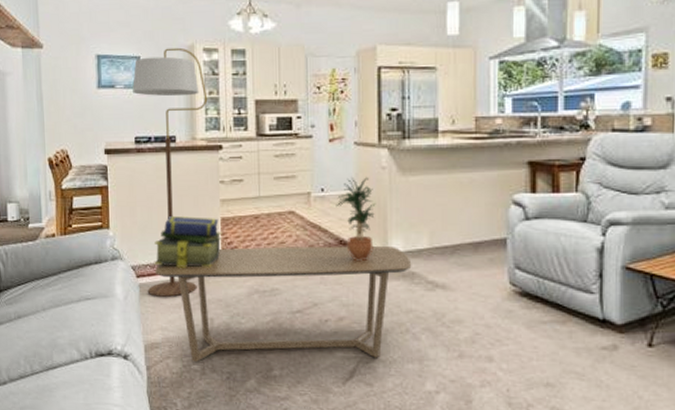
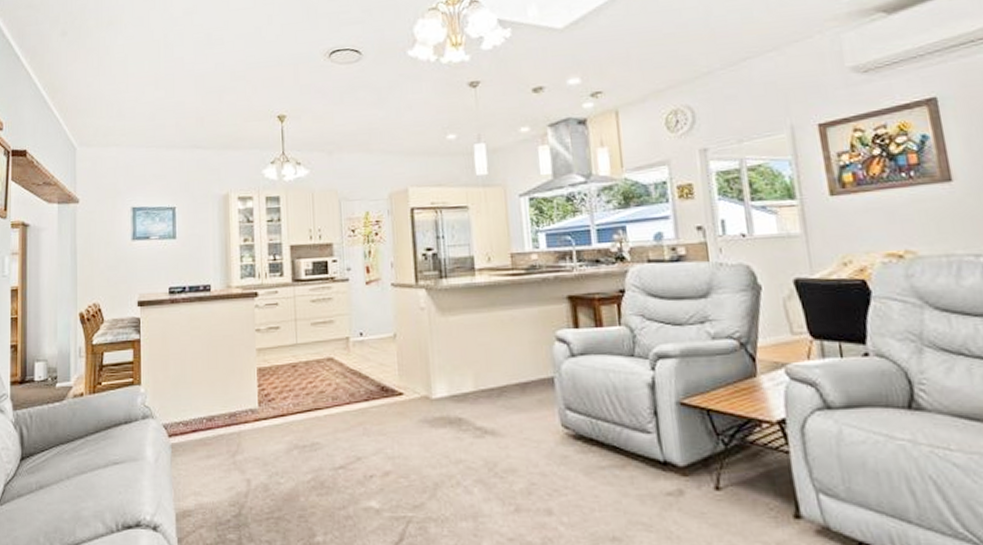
floor lamp: present [132,47,208,297] -> none [167,197,243,457]
stack of books: present [154,216,222,268] -> none [187,368,259,424]
coffee table: present [154,246,412,363] -> none [187,391,458,532]
potted plant: present [336,177,376,261] -> none [375,319,417,408]

